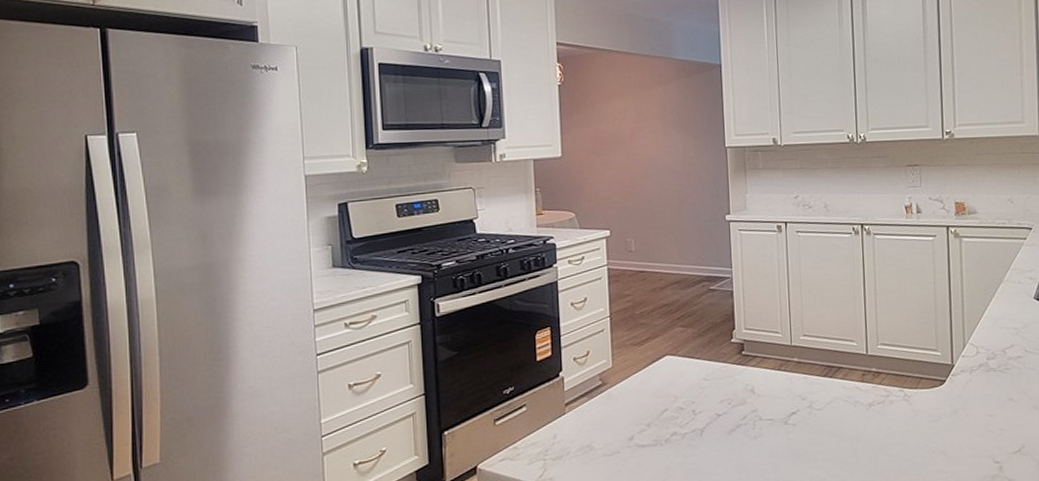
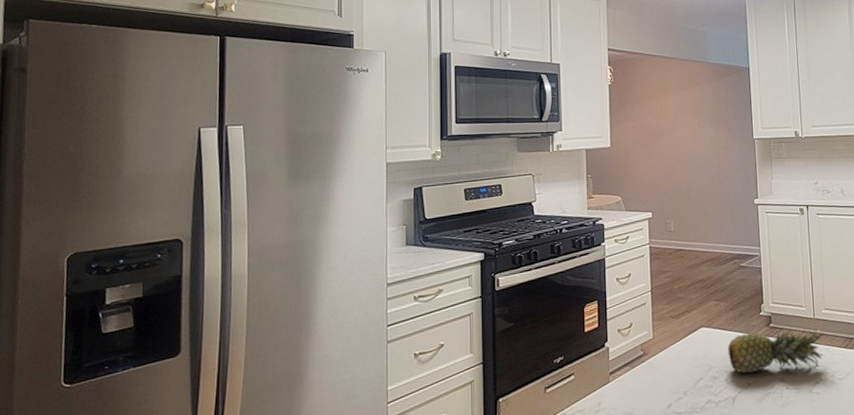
fruit: none [695,353,802,404] -> present [727,325,825,373]

